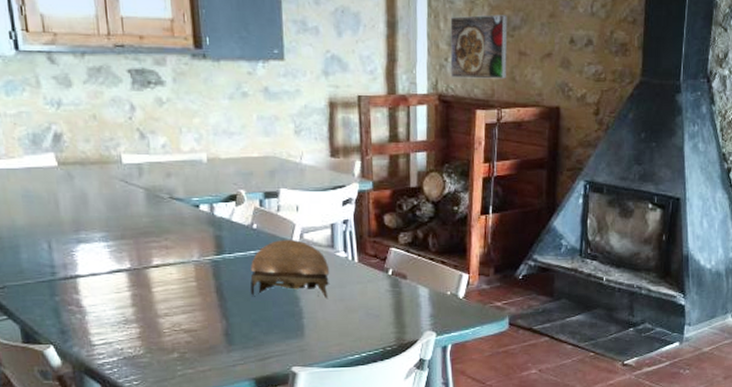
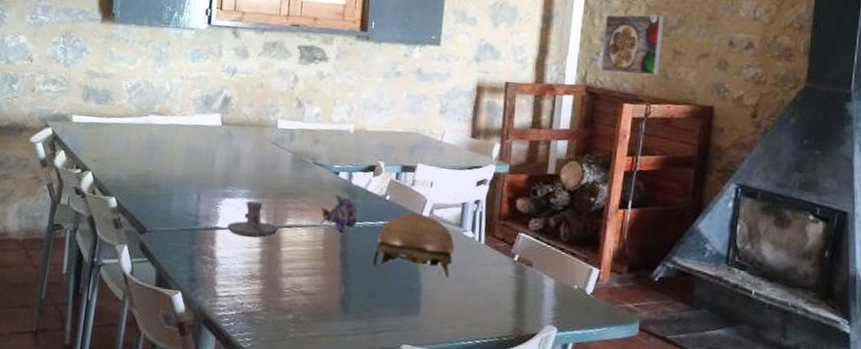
candle holder: none [89,245,145,282] -> present [227,201,279,238]
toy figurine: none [186,229,228,266] -> present [320,195,358,232]

